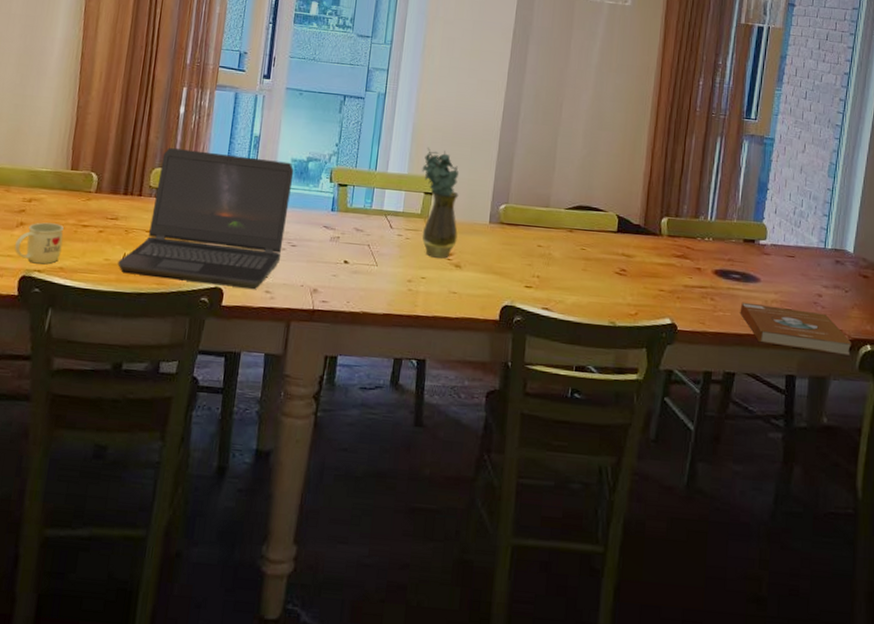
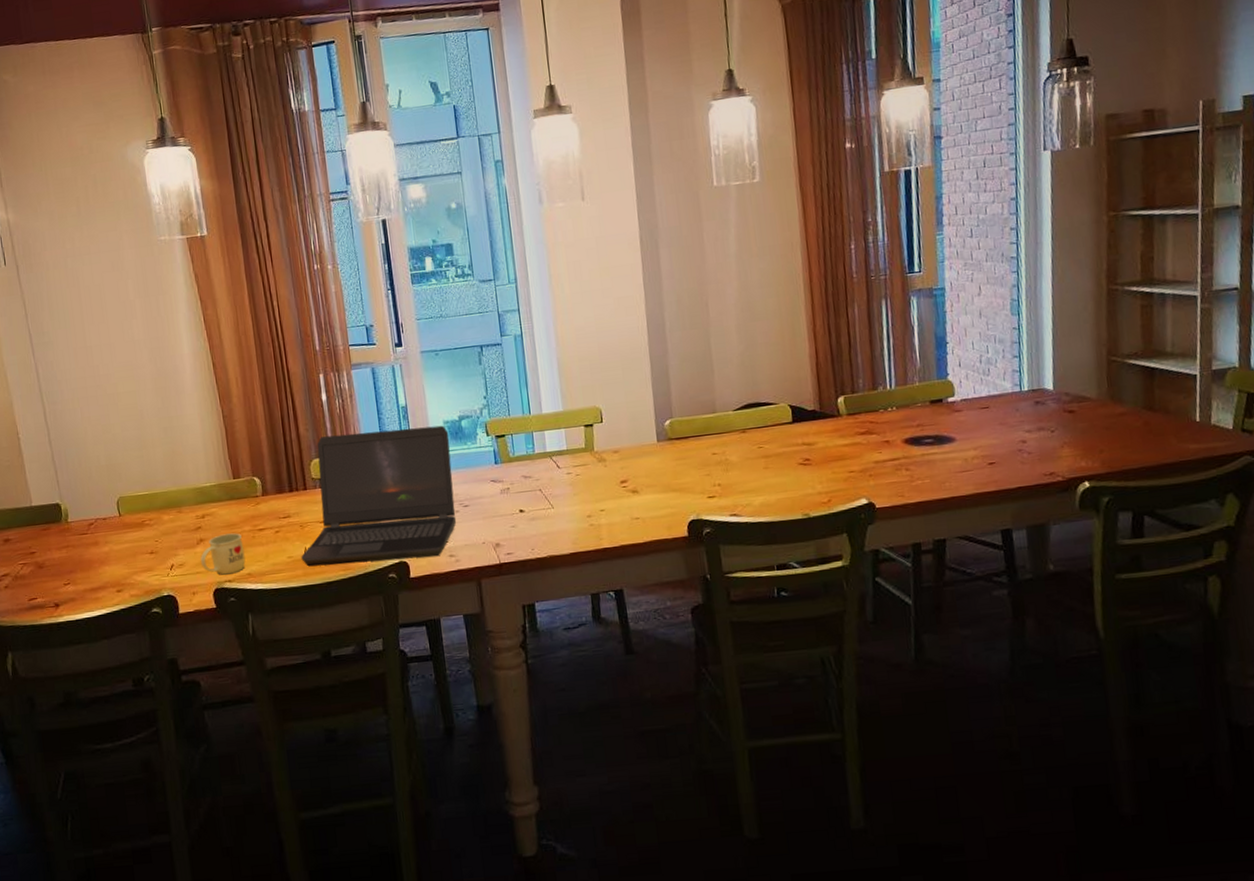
vase: present [422,148,459,258] -> none [576,379,628,488]
book: present [740,302,852,355] -> none [939,459,1068,503]

